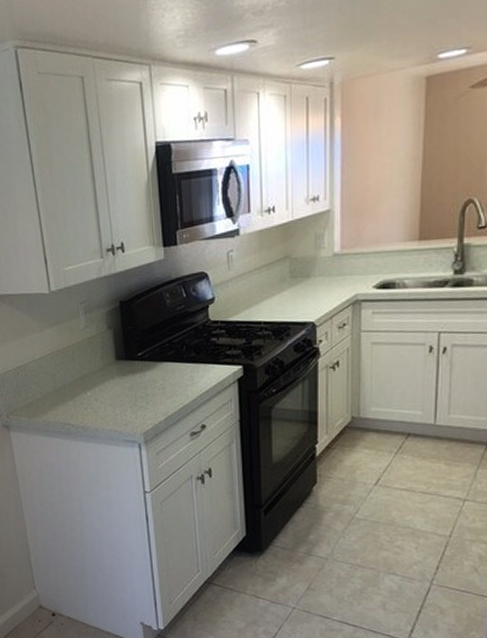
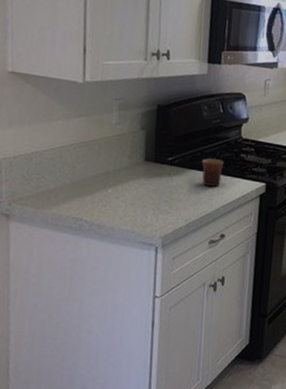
mug: none [171,347,194,377] -> present [201,158,223,187]

